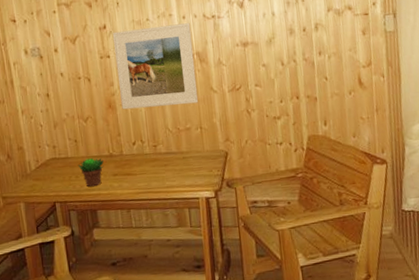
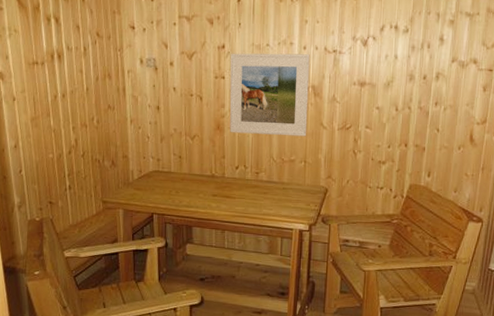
succulent plant: present [77,157,104,186] -> none [179,175,205,203]

